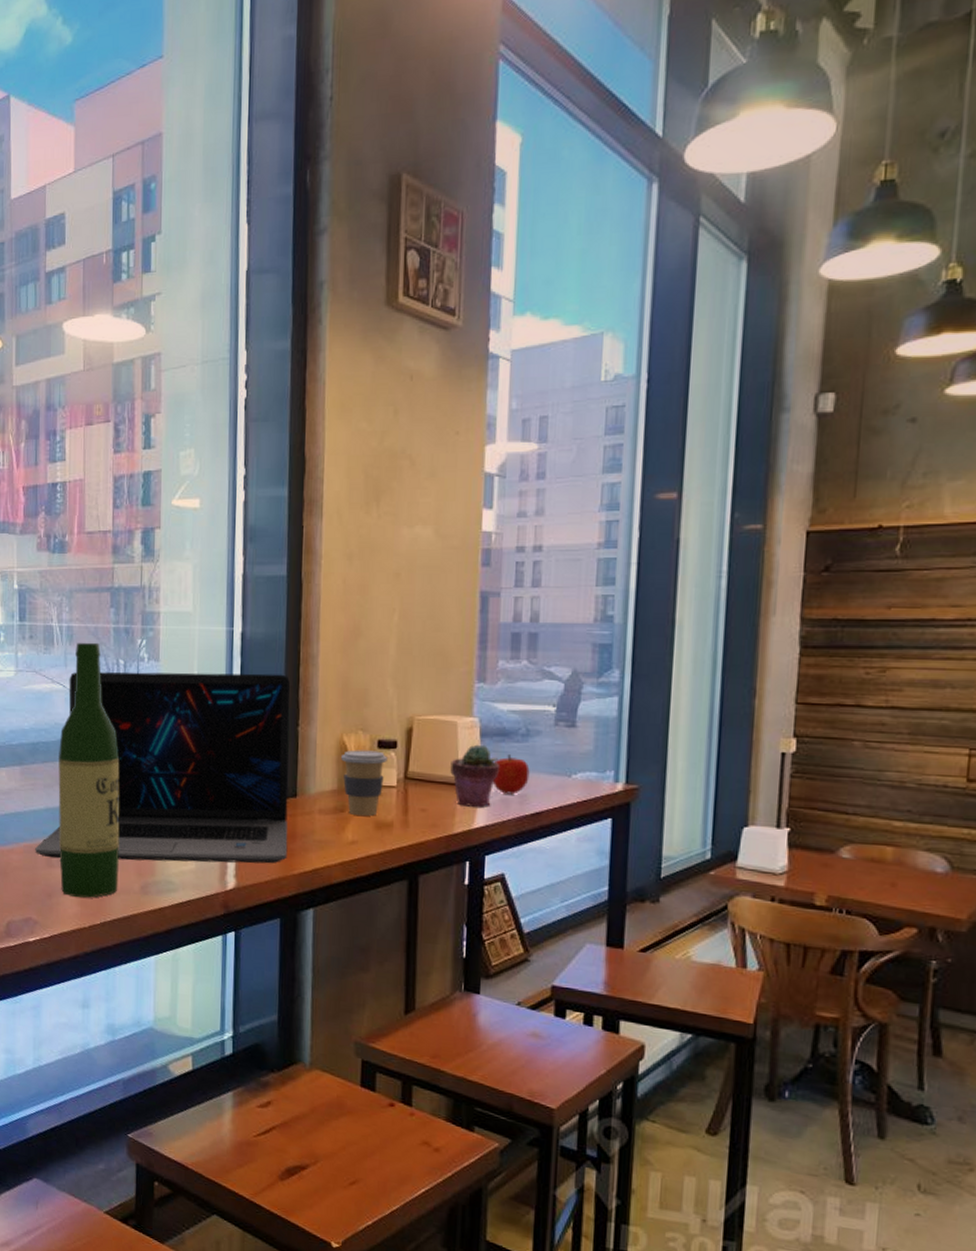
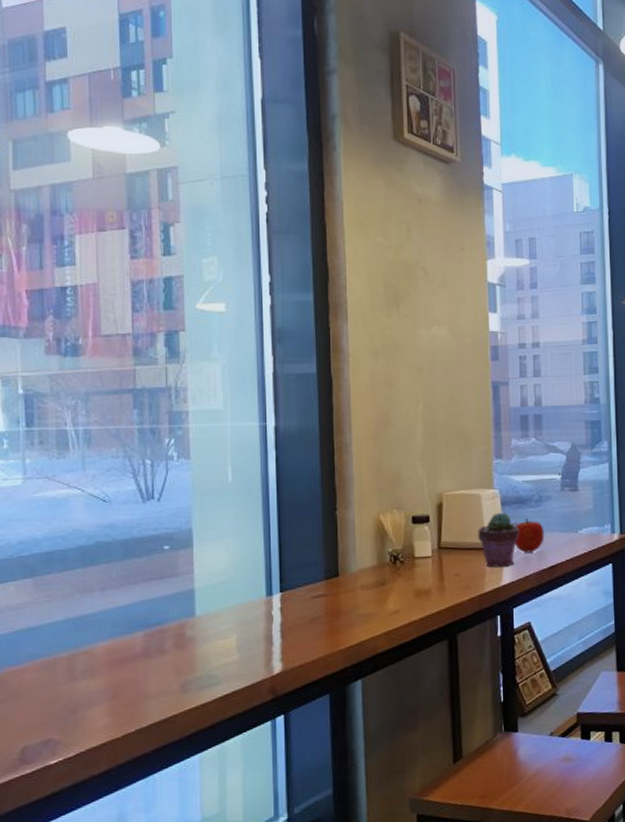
laptop: present [35,672,290,864] -> none [54,463,333,671]
wine bottle: present [58,642,120,898] -> none [79,444,155,708]
coffee cup: present [341,750,388,816] -> none [379,526,422,587]

